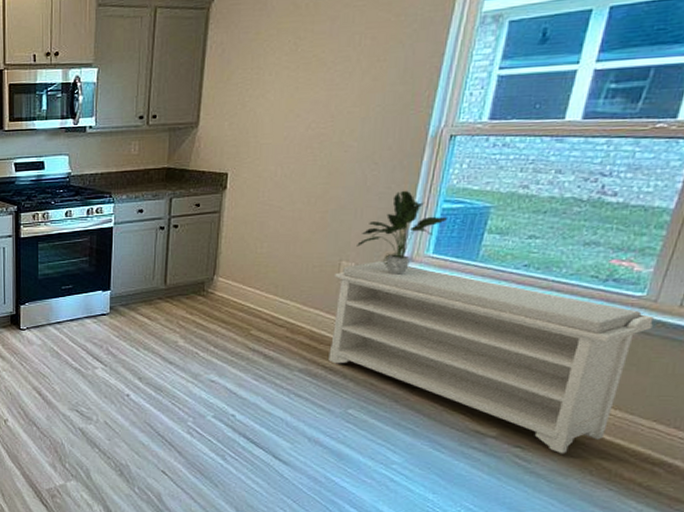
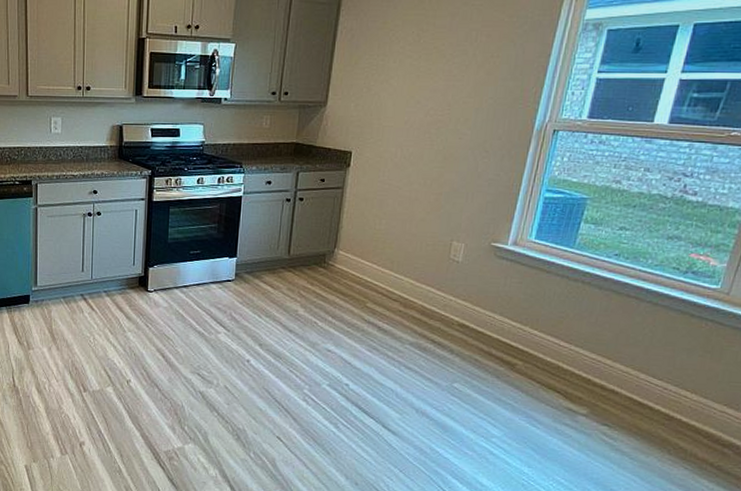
bench: present [328,261,654,454] -> none [437,243,726,434]
potted plant: present [357,190,447,275] -> none [467,178,548,257]

